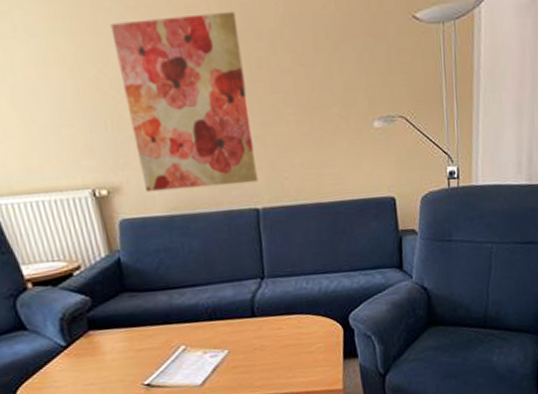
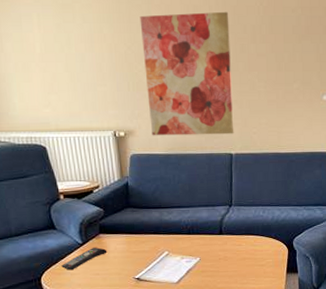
remote control: none [41,349,103,383] -> present [61,247,107,271]

